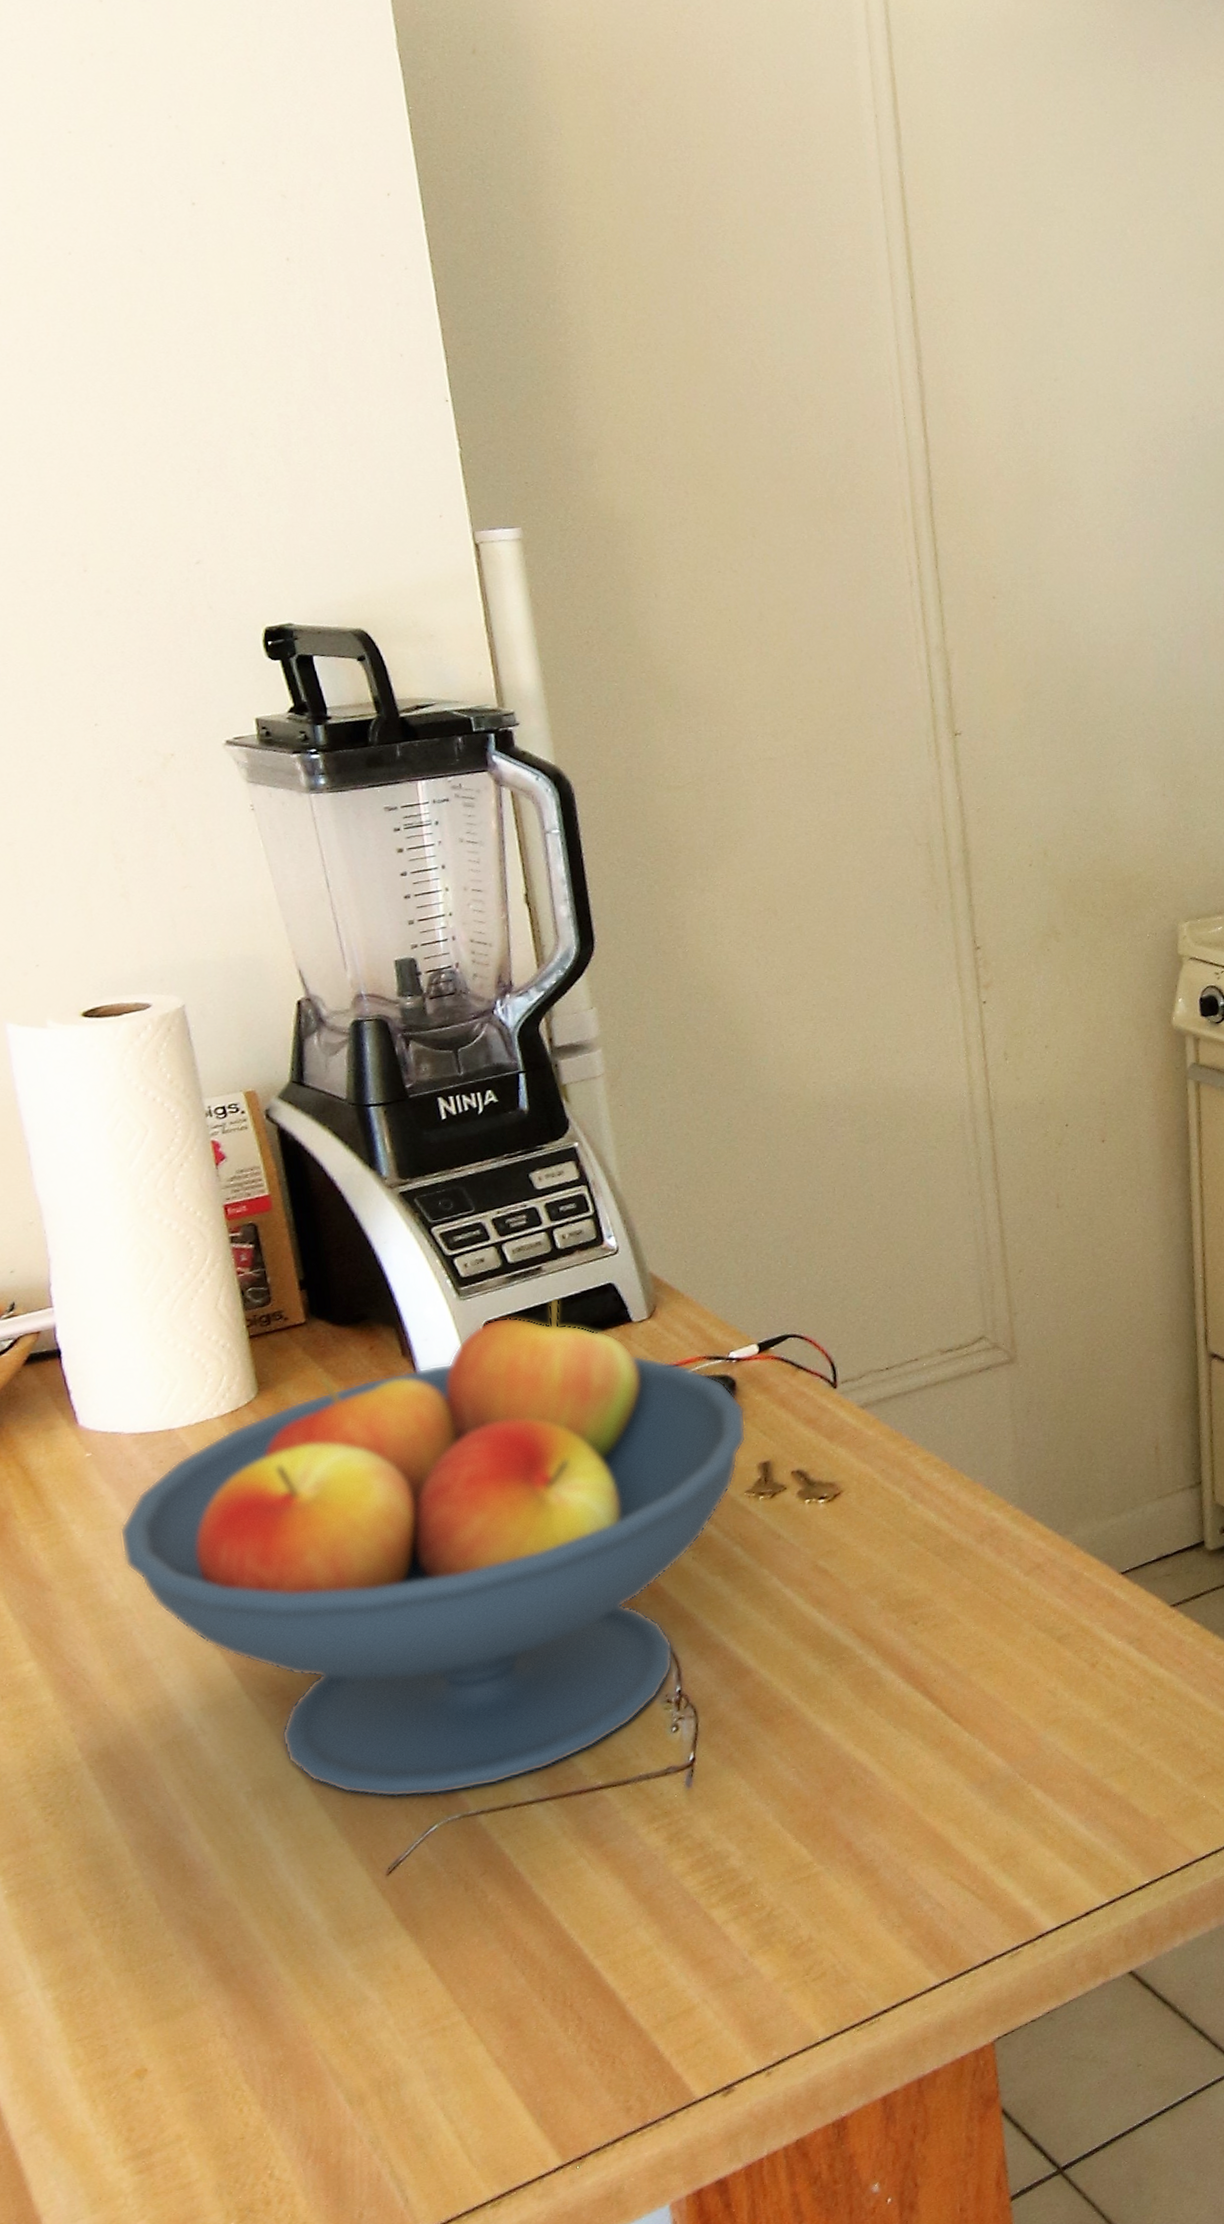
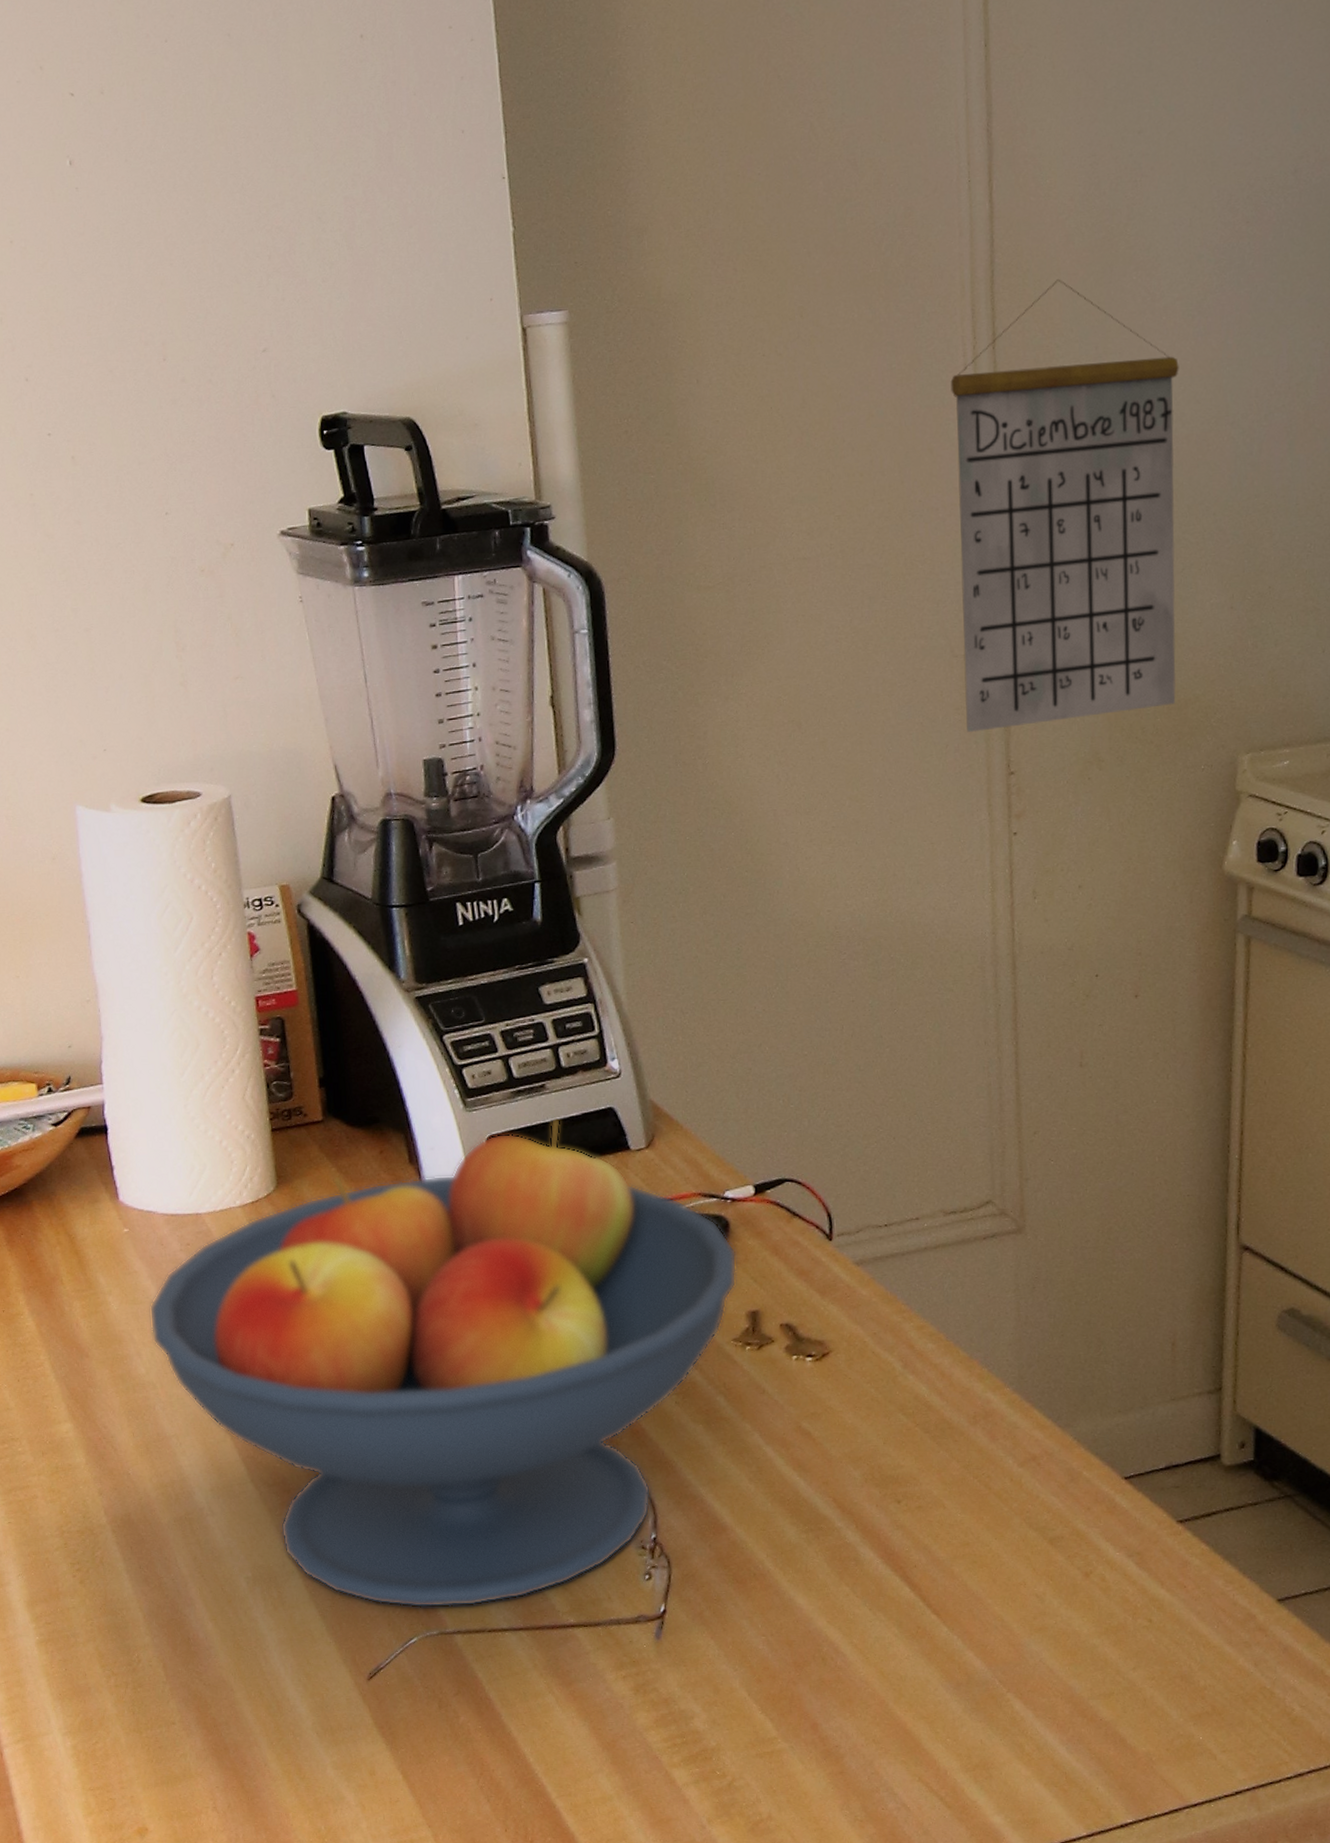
calendar: none [898,507,1121,913] -> present [950,279,1179,732]

